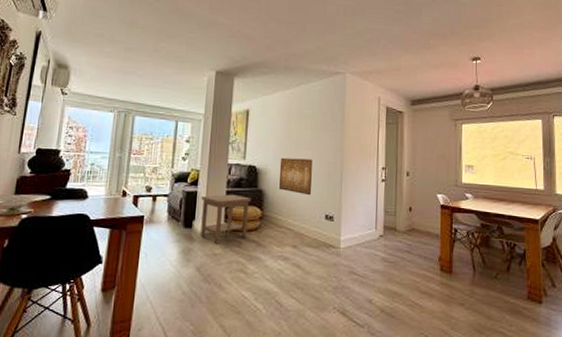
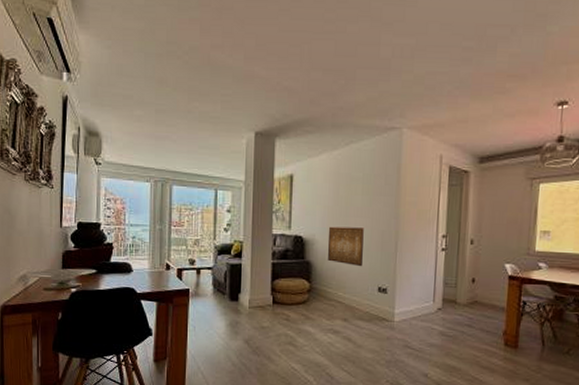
side table: present [200,194,252,244] -> none [245,266,299,317]

